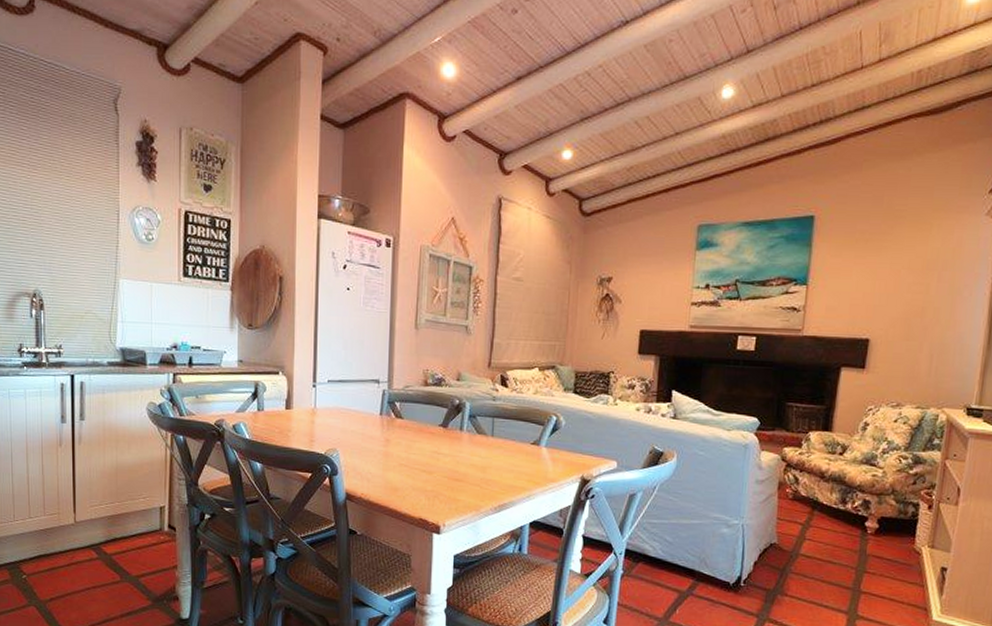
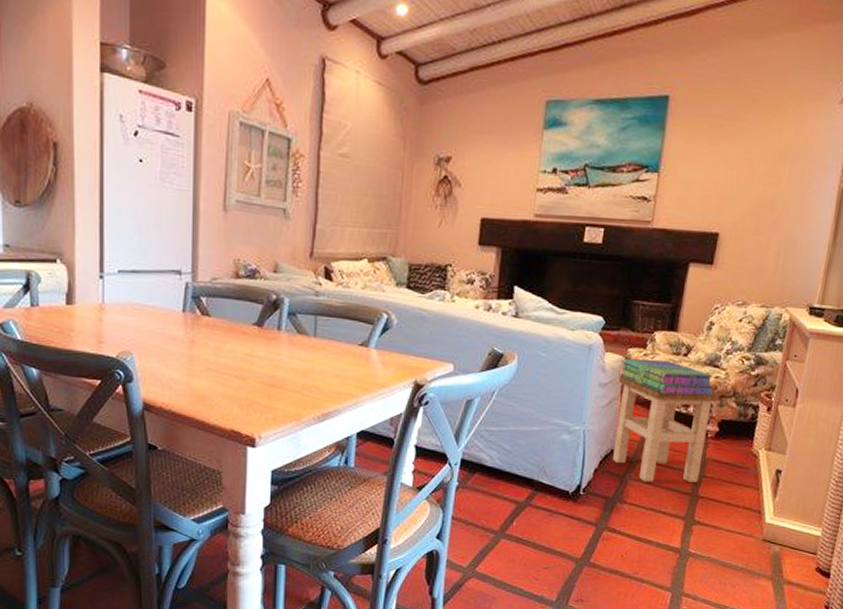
stool: none [771,473,879,578] -> present [612,375,720,482]
stack of books: none [775,457,872,493] -> present [618,359,715,396]

